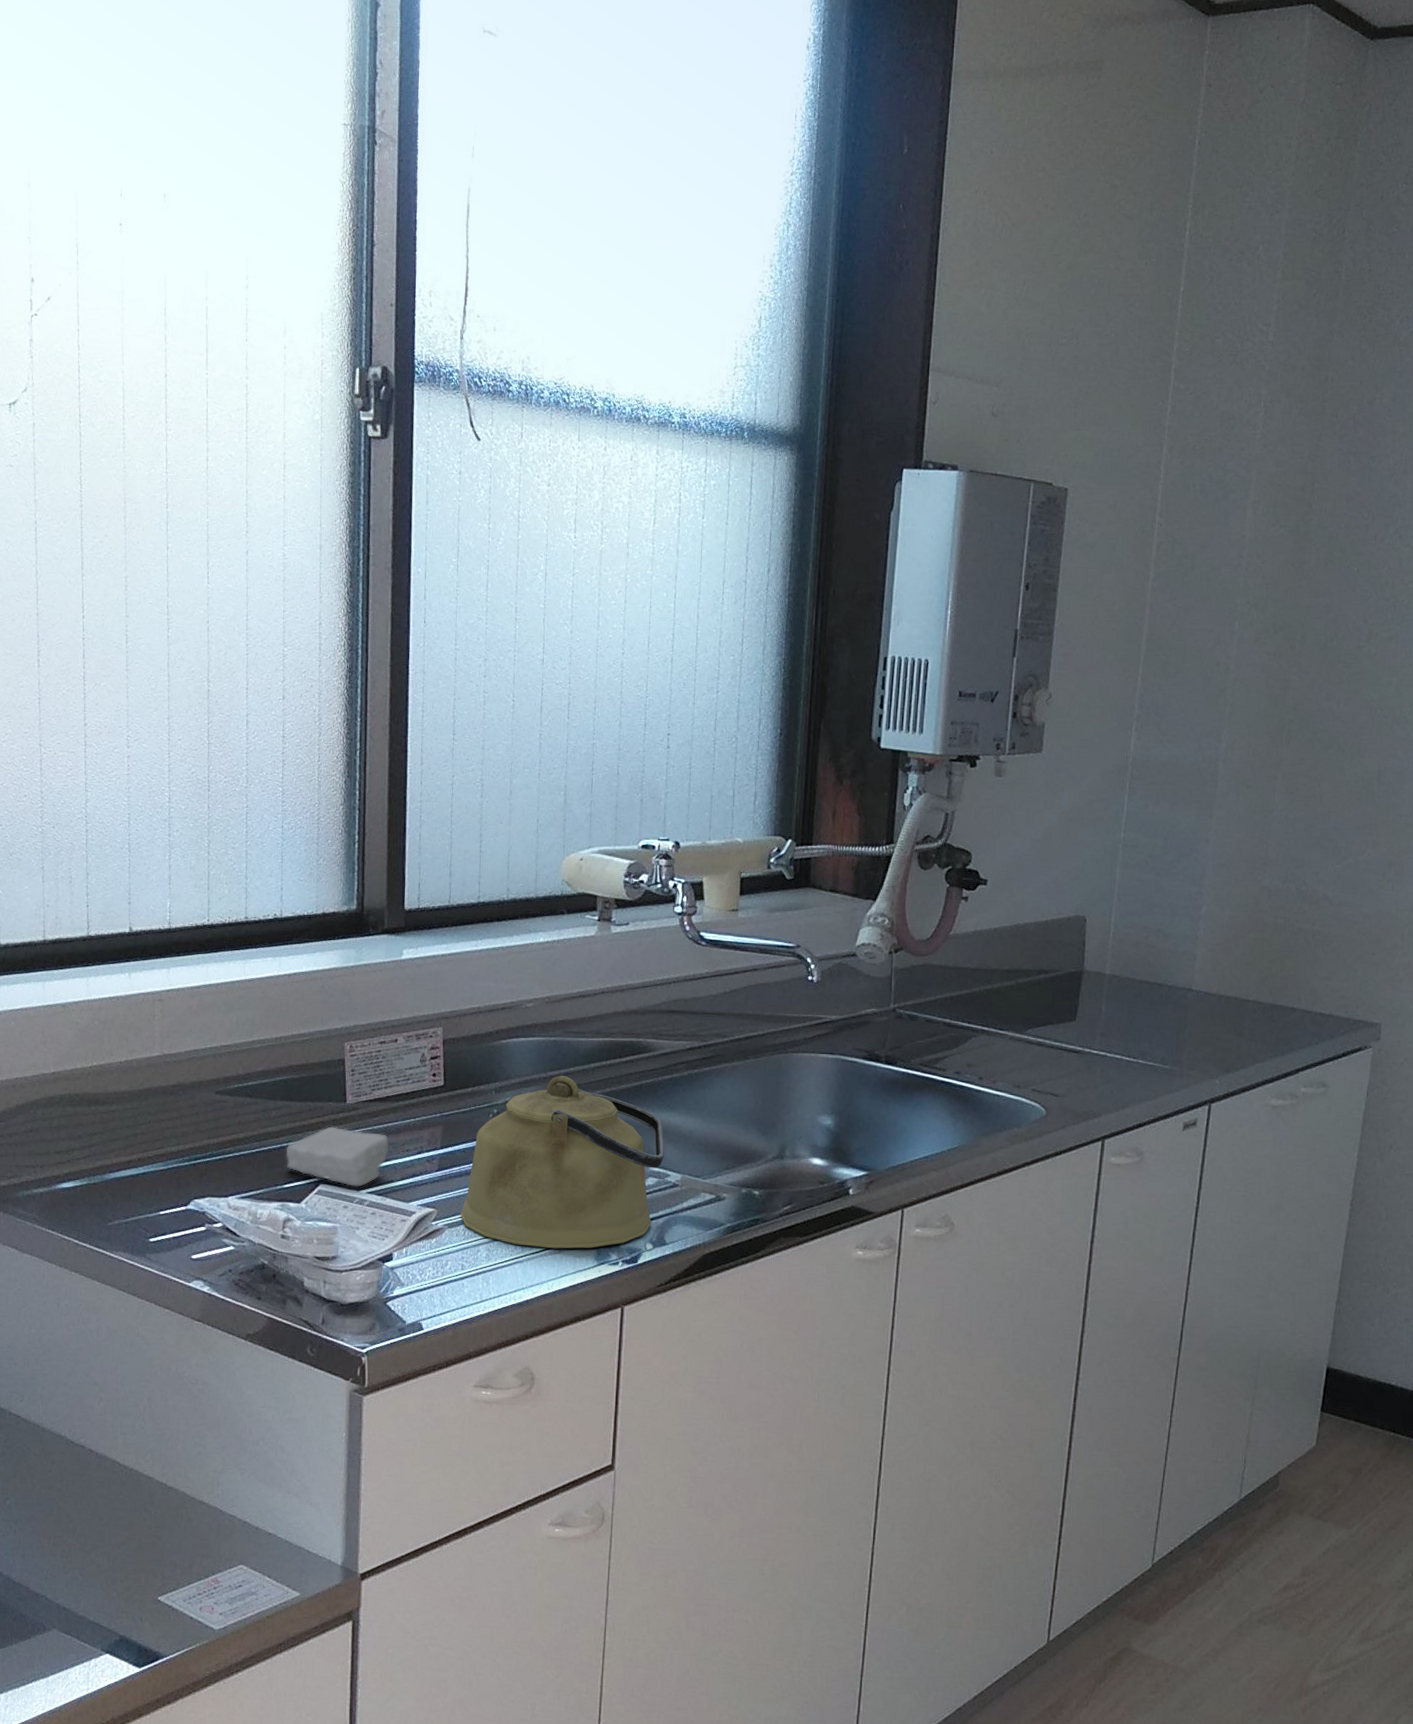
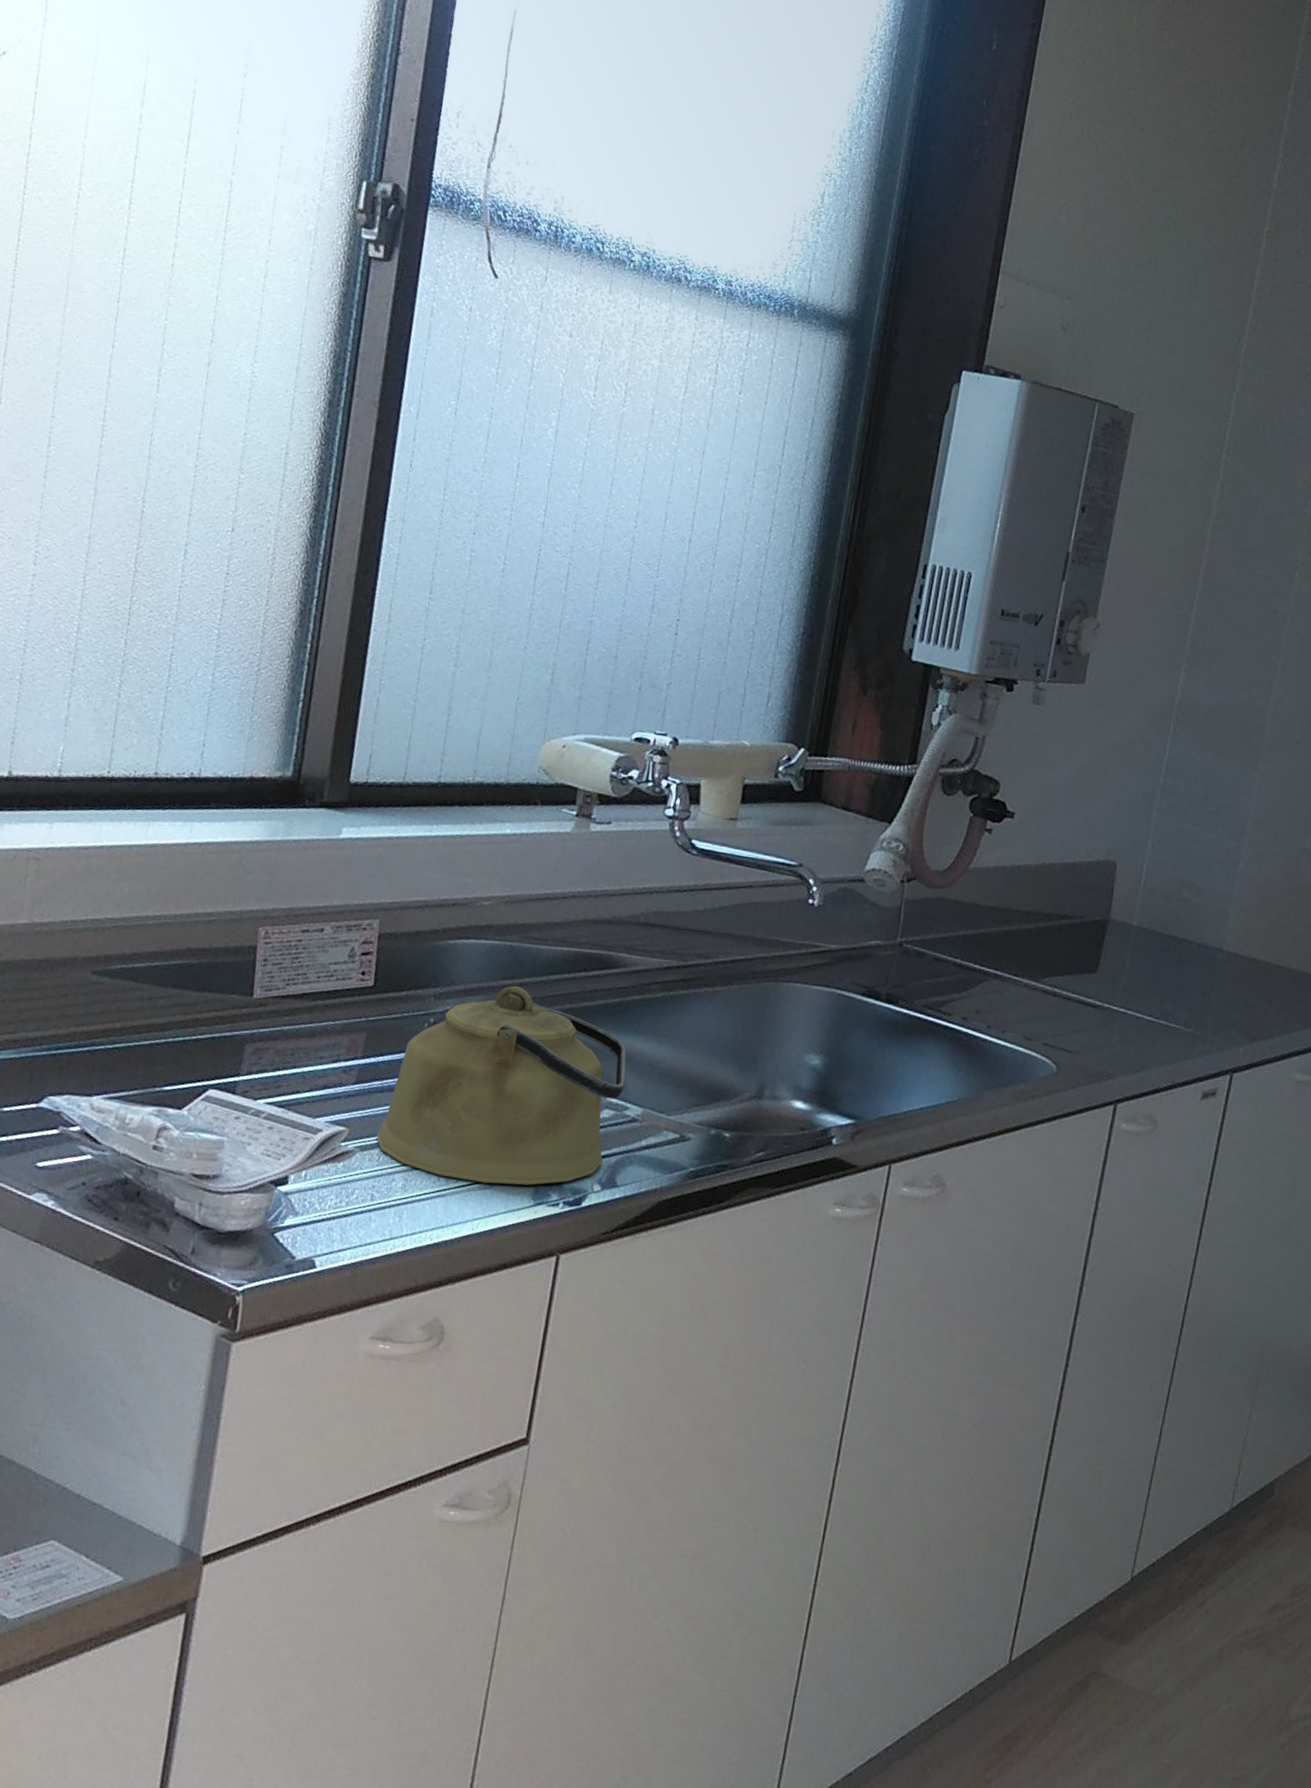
soap bar: present [285,1126,389,1187] -> none [169,1022,300,1096]

